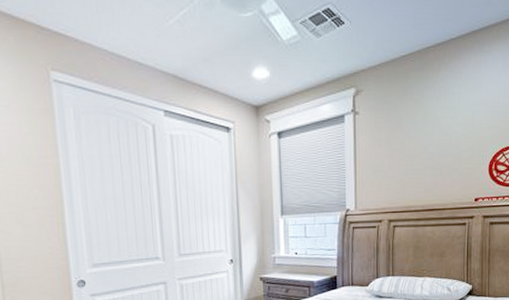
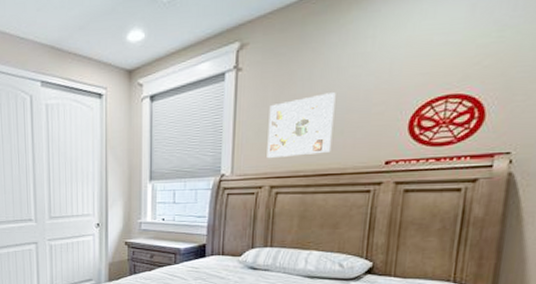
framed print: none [383,139,435,195] -> present [267,92,336,159]

